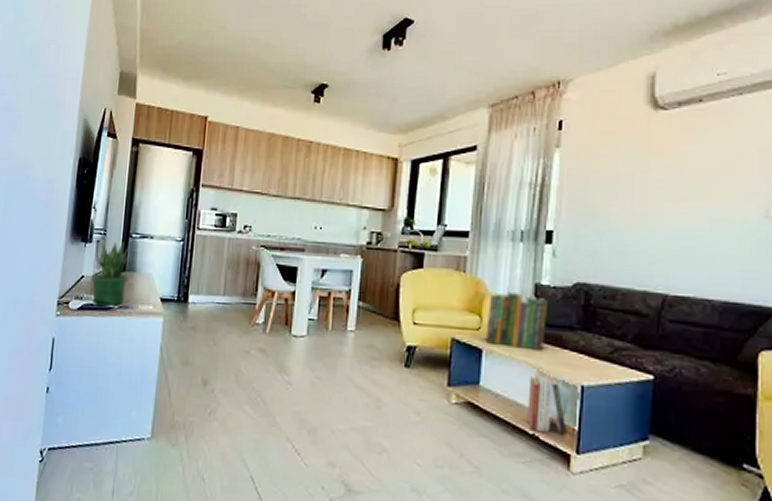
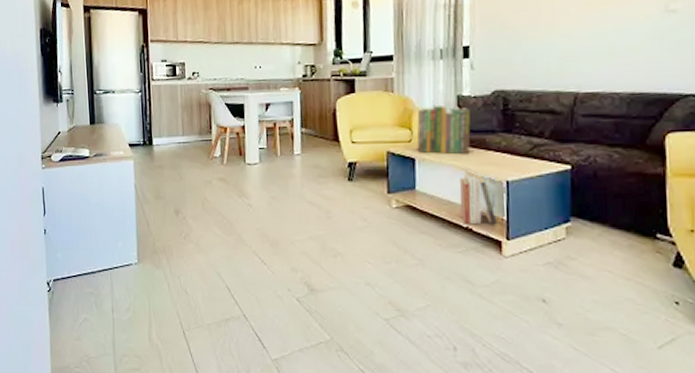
planter: present [91,241,130,308] -> none [66,98,99,158]

